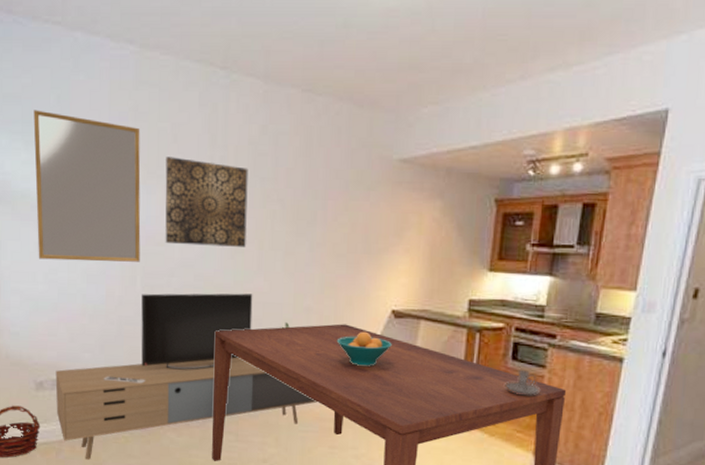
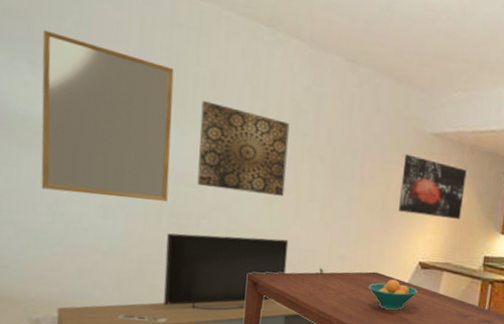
wall art: none [366,187,443,257] -> present [399,154,467,219]

